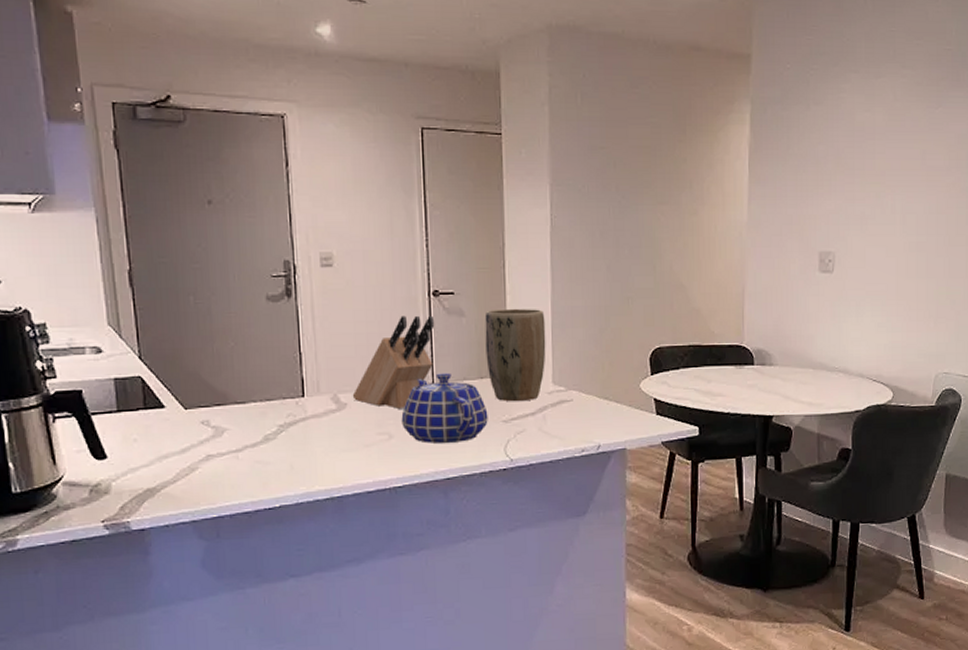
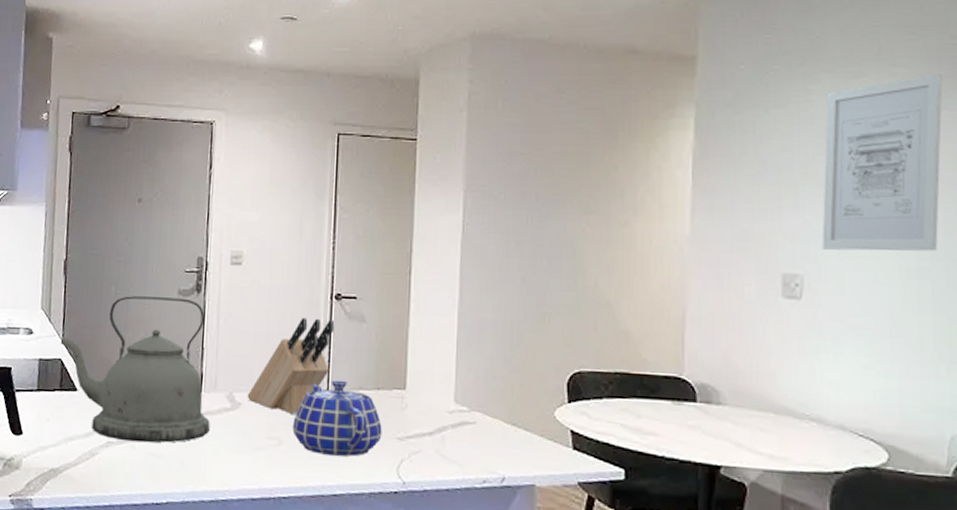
kettle: none [137,304,317,453] -> present [60,296,210,443]
plant pot: present [484,308,546,402] -> none [384,316,451,419]
wall art: none [849,76,940,229] -> present [822,74,943,251]

